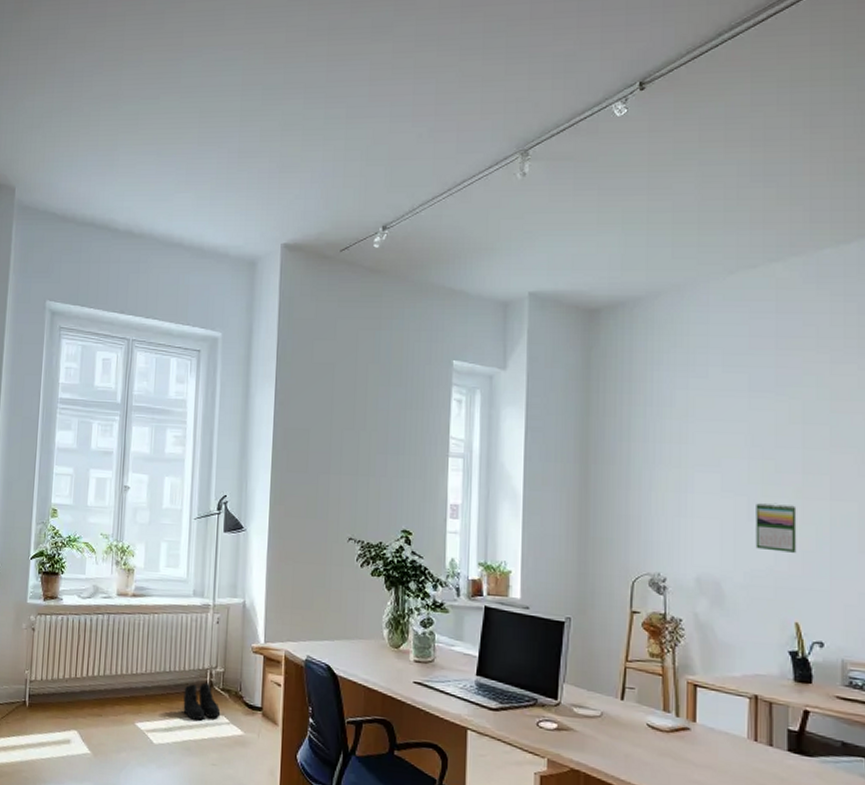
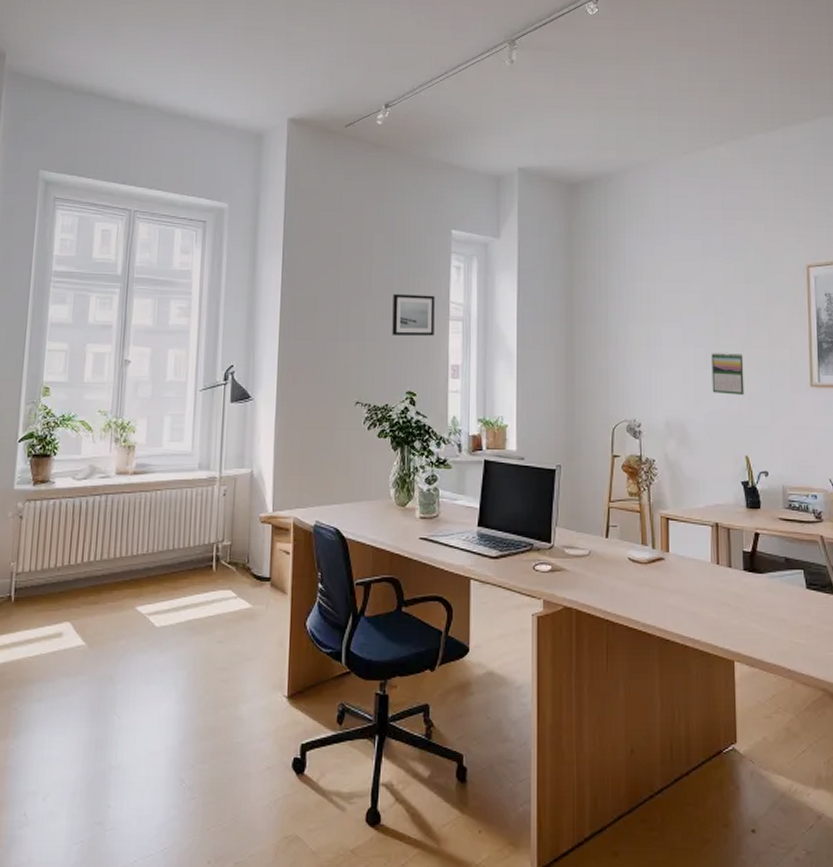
boots: present [183,682,221,720] -> none [187,557,228,597]
wall art: none [387,428,434,473] -> present [392,294,435,336]

